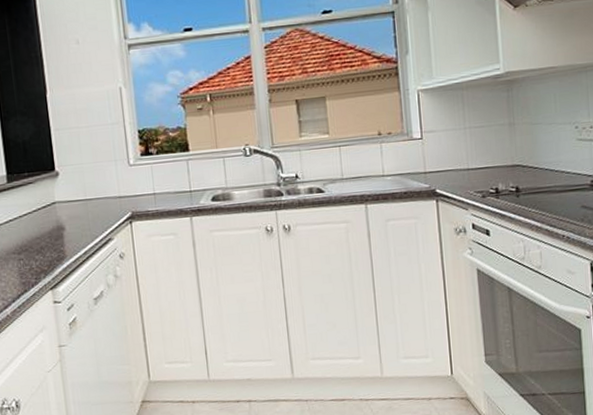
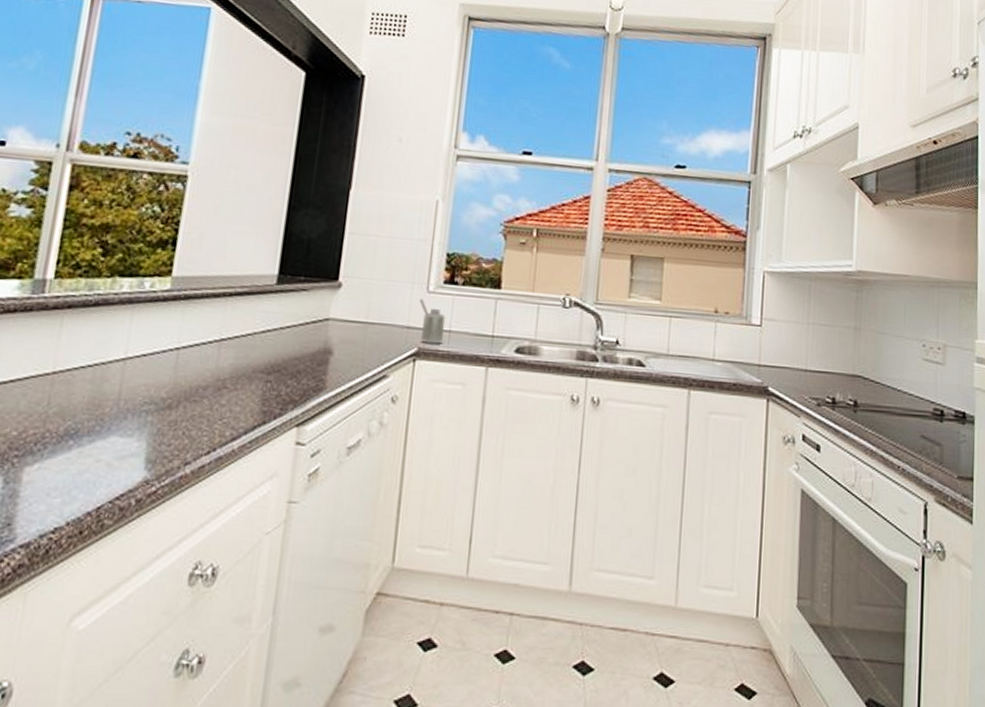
soap dispenser: none [124,172,151,207] -> present [419,299,446,344]

